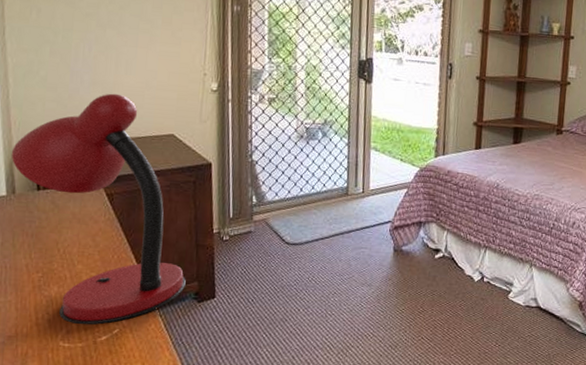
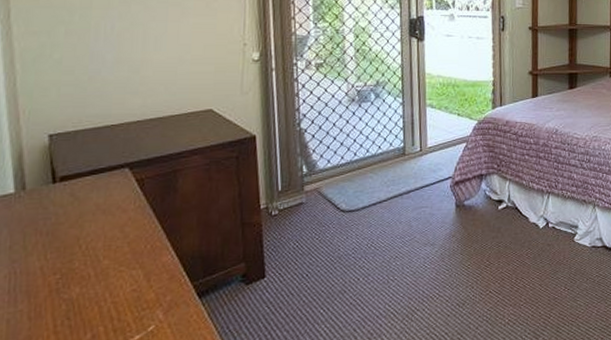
desk lamp: present [12,93,186,325] -> none [21,71,231,327]

